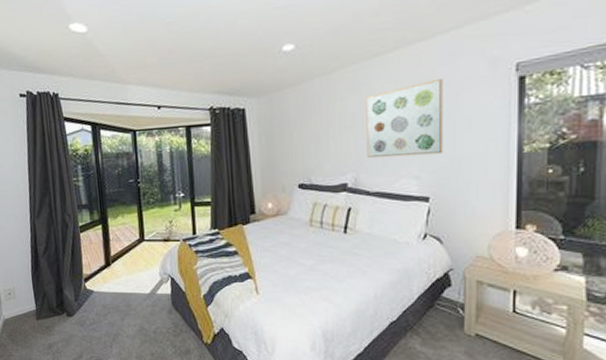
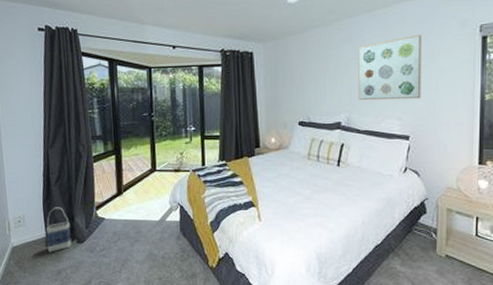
bag: none [35,279,61,325] -> present [46,207,72,252]

